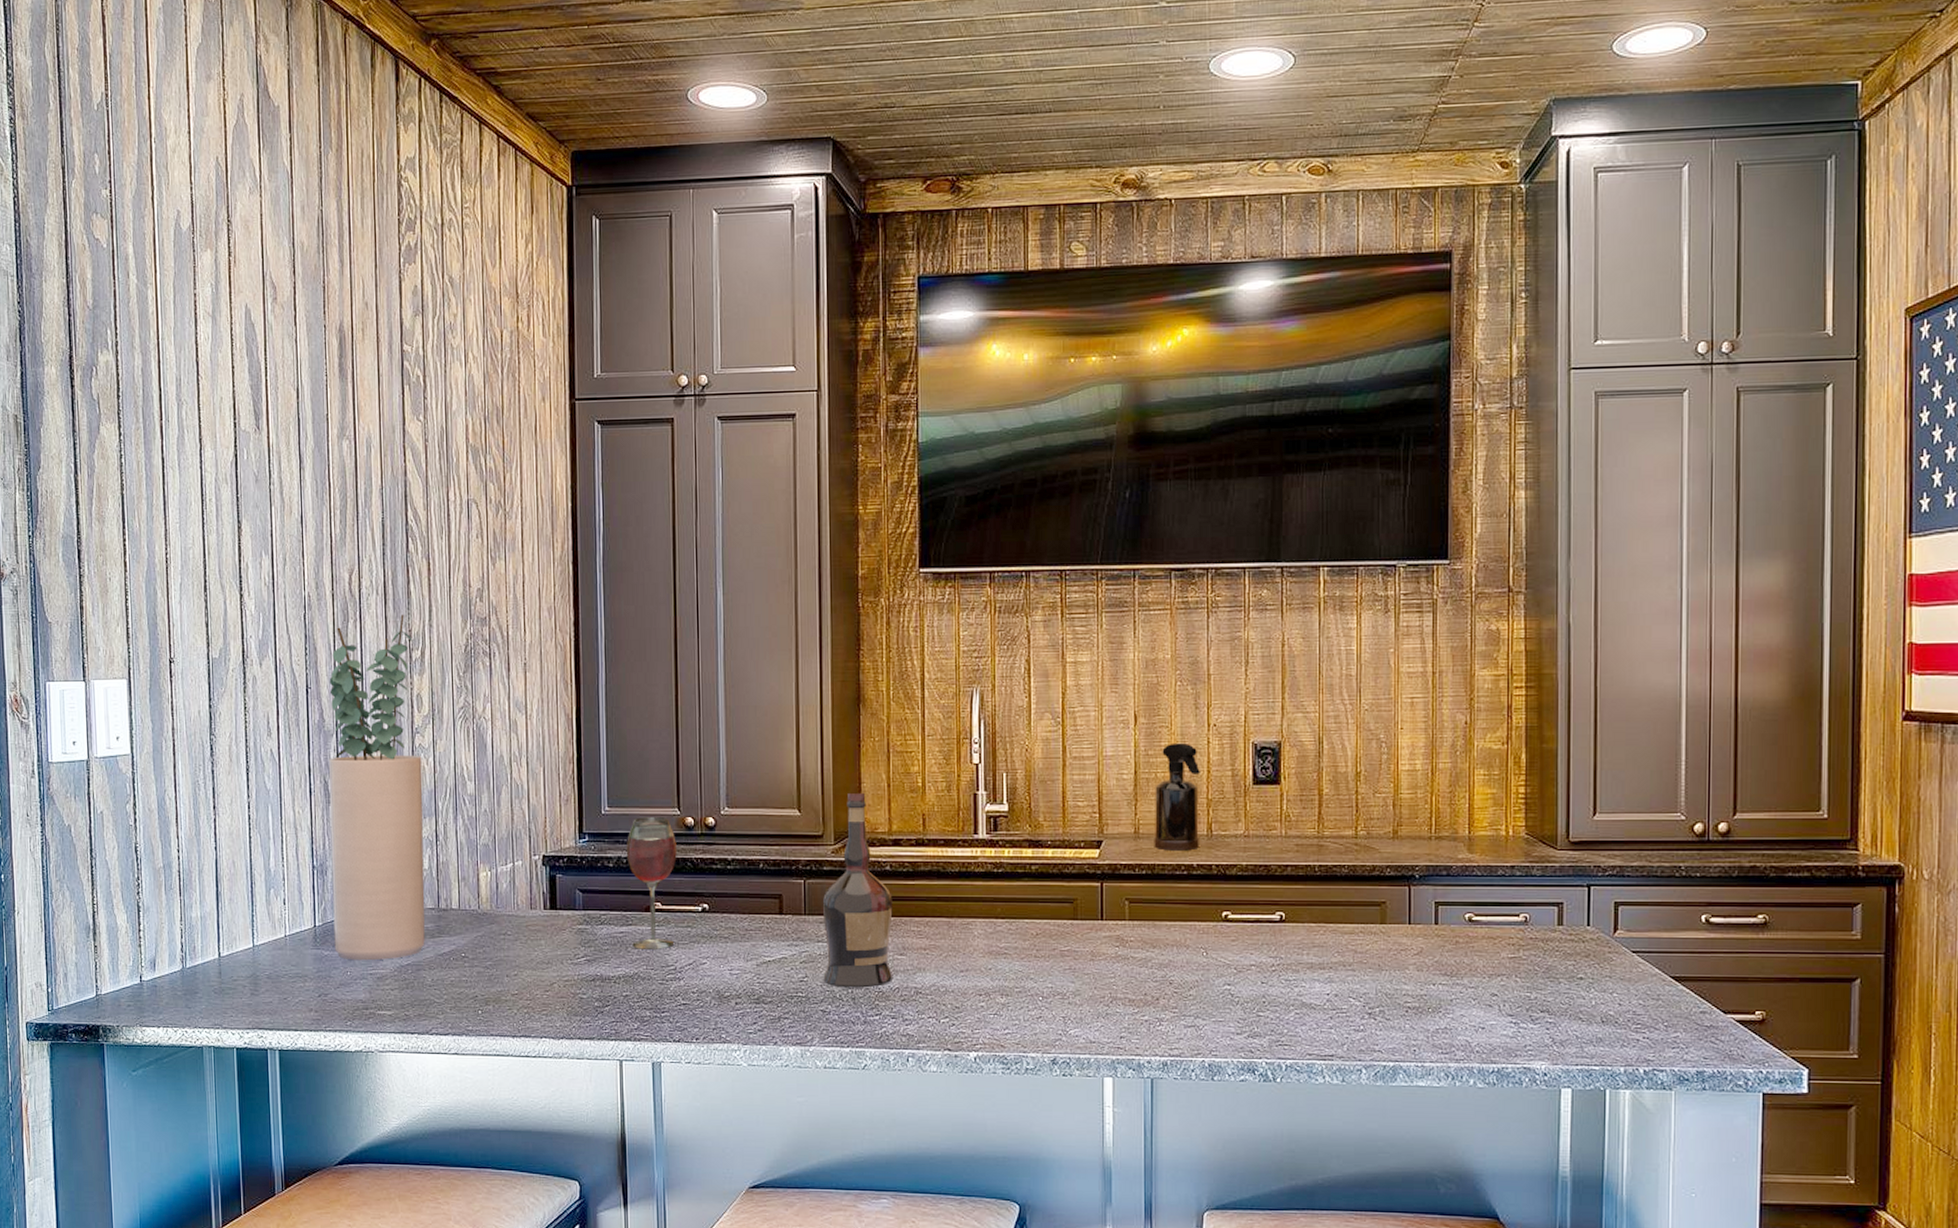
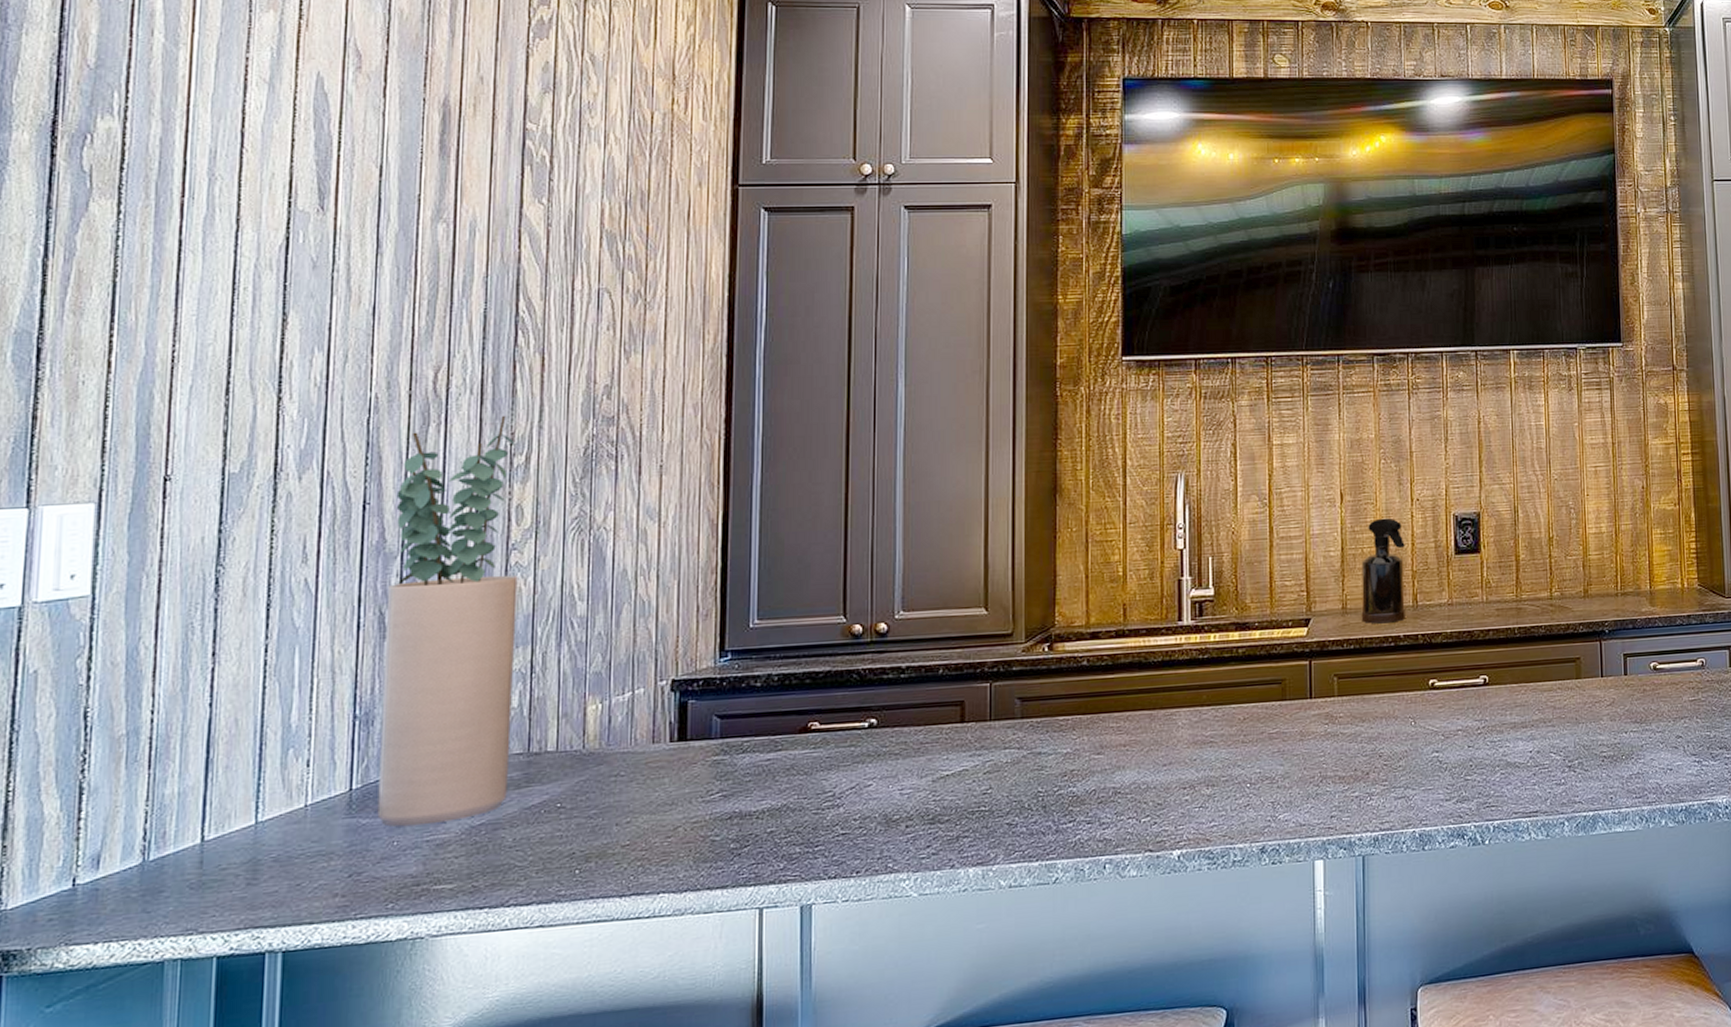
wineglass: present [627,817,677,950] -> none [779,626,841,777]
liquor: present [822,792,894,988] -> none [1010,585,1090,797]

